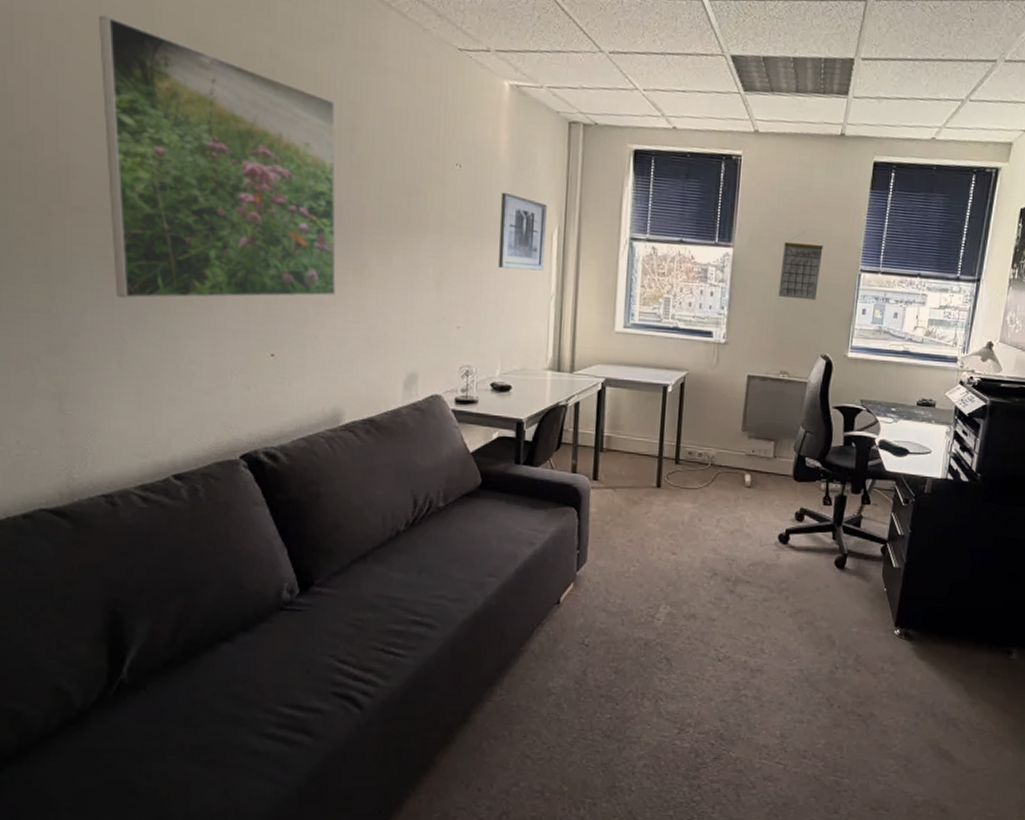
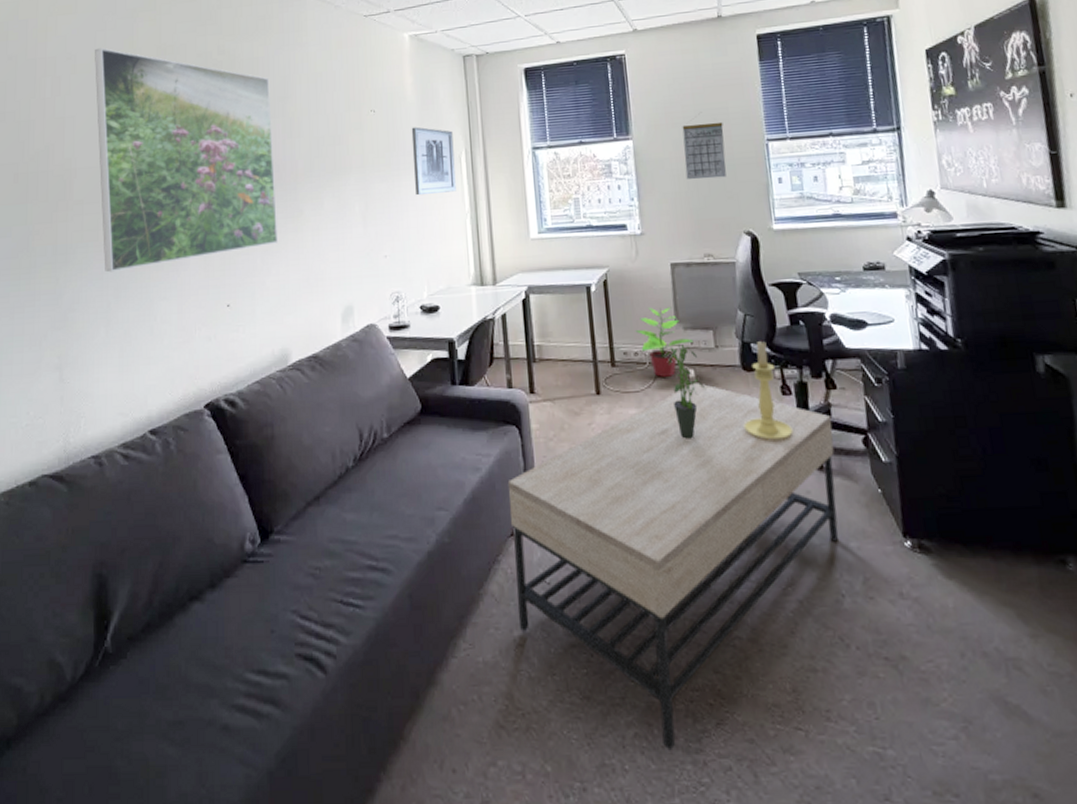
coffee table: none [554,486,860,777] -> present [507,383,839,751]
potted plant: none [703,415,755,479] -> present [635,307,694,377]
potted plant: none [726,450,759,534] -> present [664,343,707,439]
candle holder: none [784,455,826,542] -> present [743,340,793,440]

